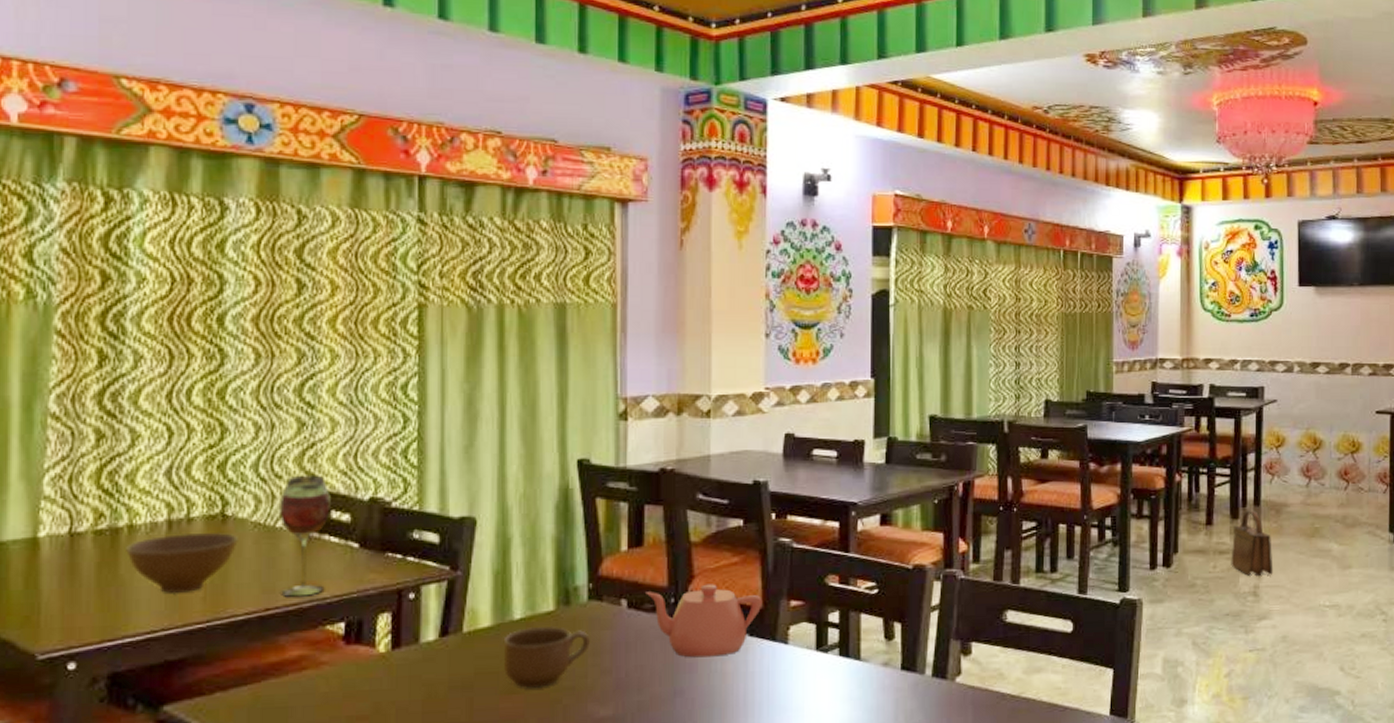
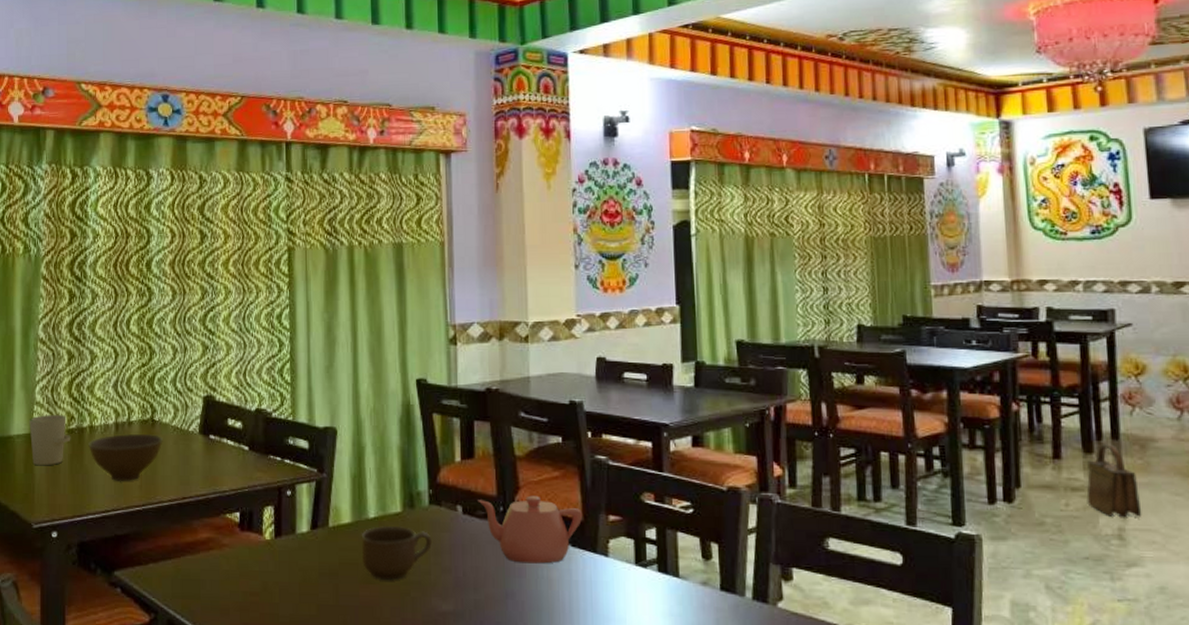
cup: none [32,511,99,579] -> present [29,414,71,466]
wineglass: present [280,475,331,597] -> none [191,389,227,489]

